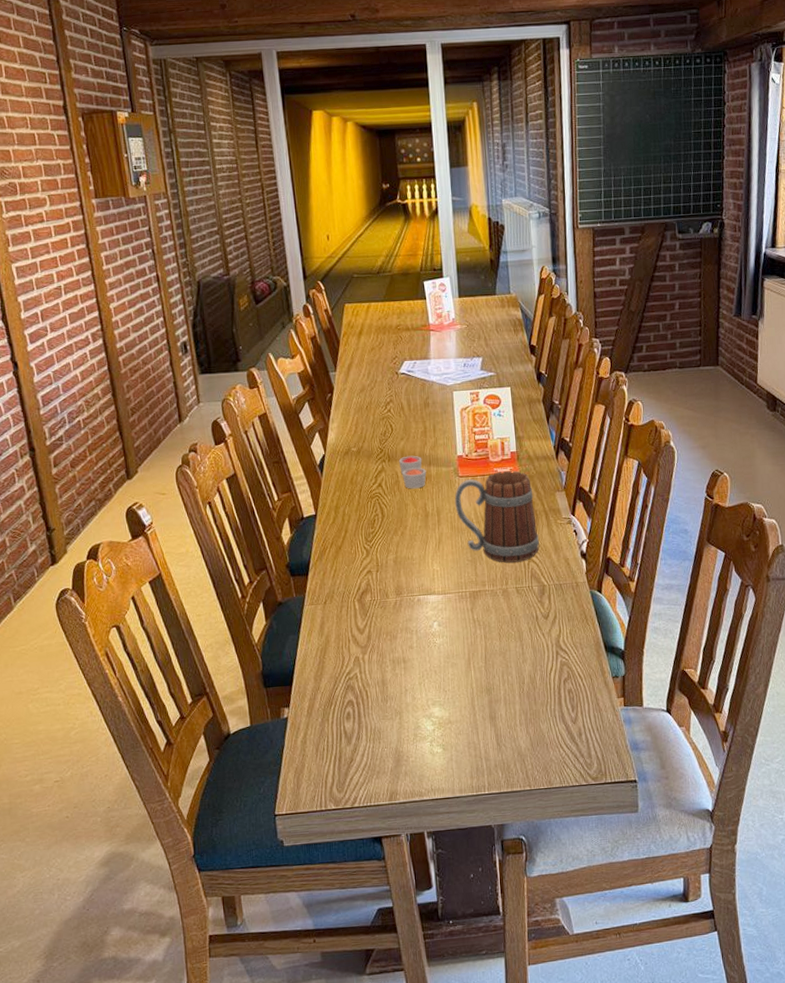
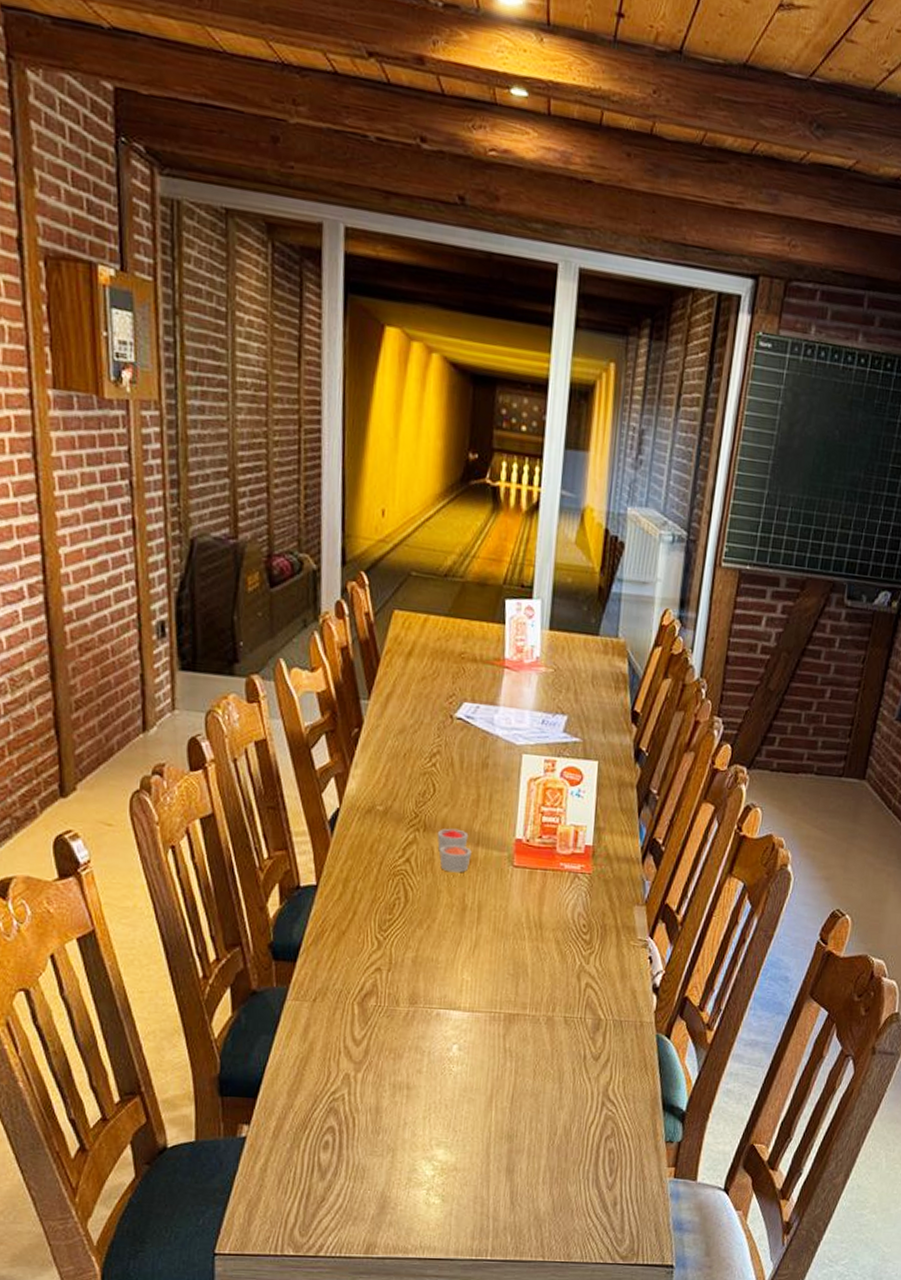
beer mug: present [454,470,539,563] -> none [502,868,606,986]

